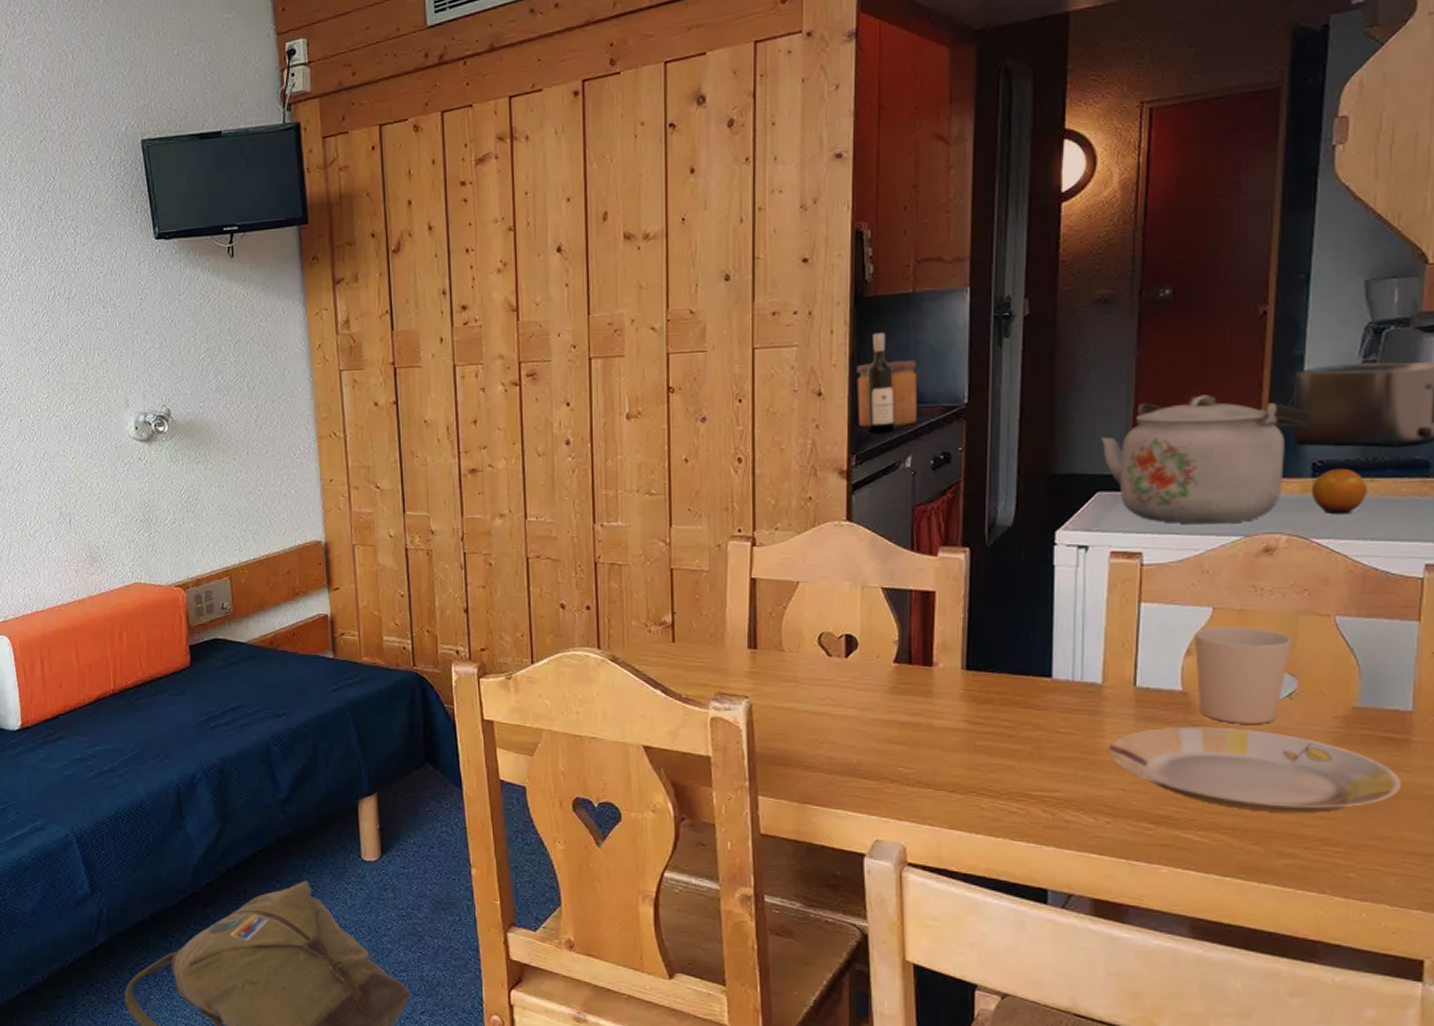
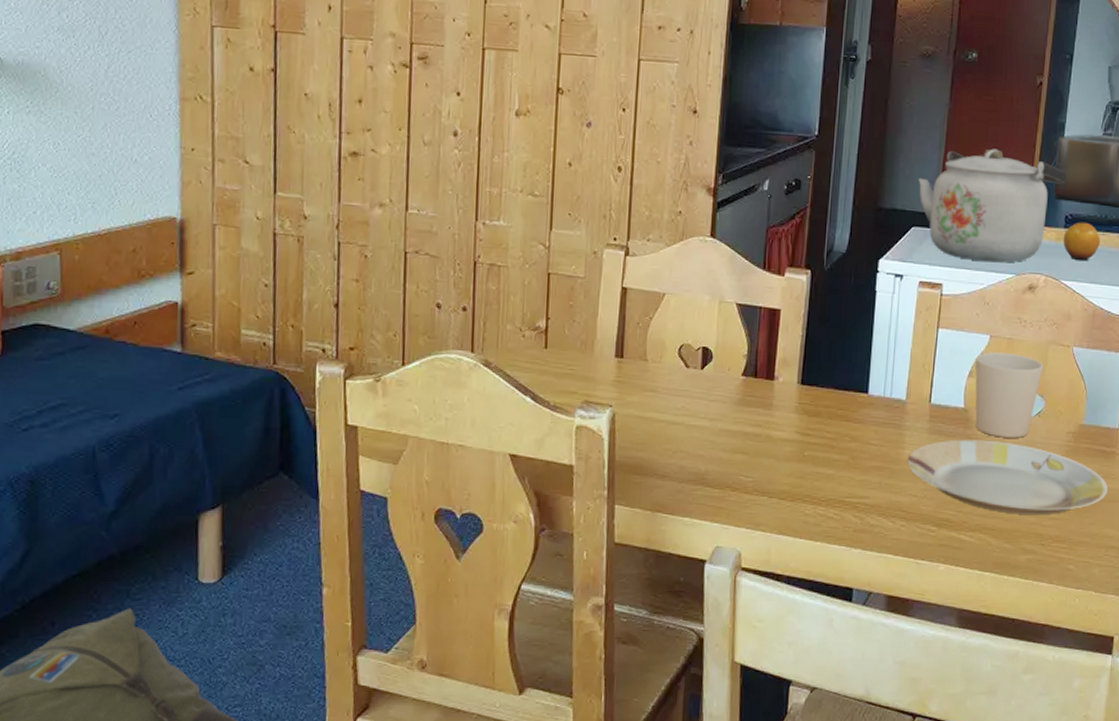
jar: present [857,360,918,429] -> none [727,87,778,151]
bottle: present [867,332,895,434] -> none [734,59,759,156]

